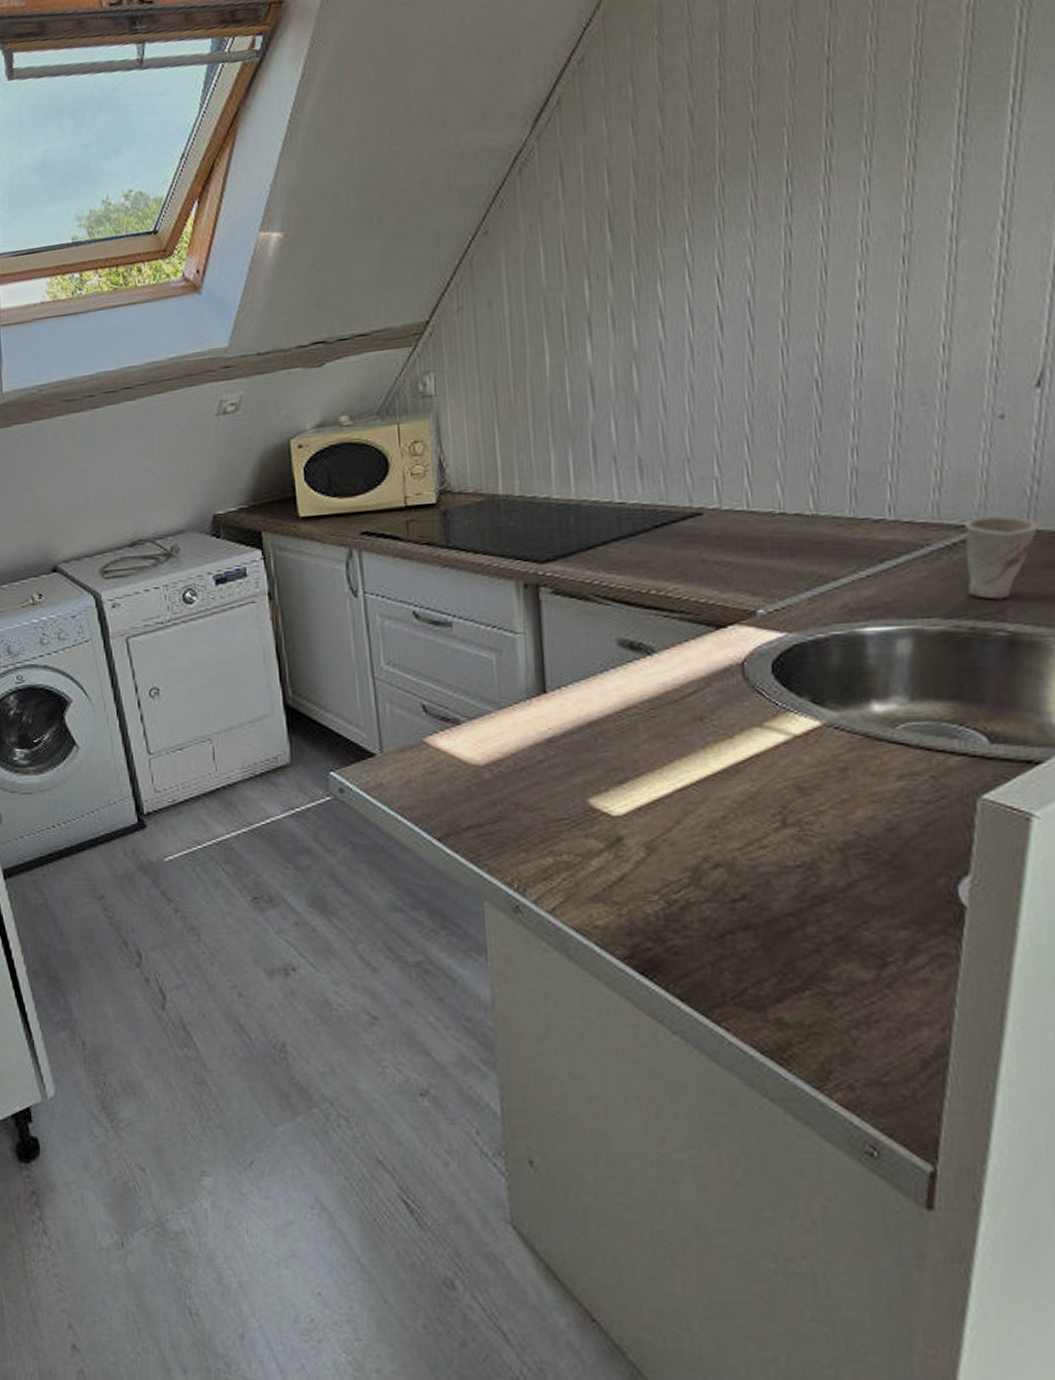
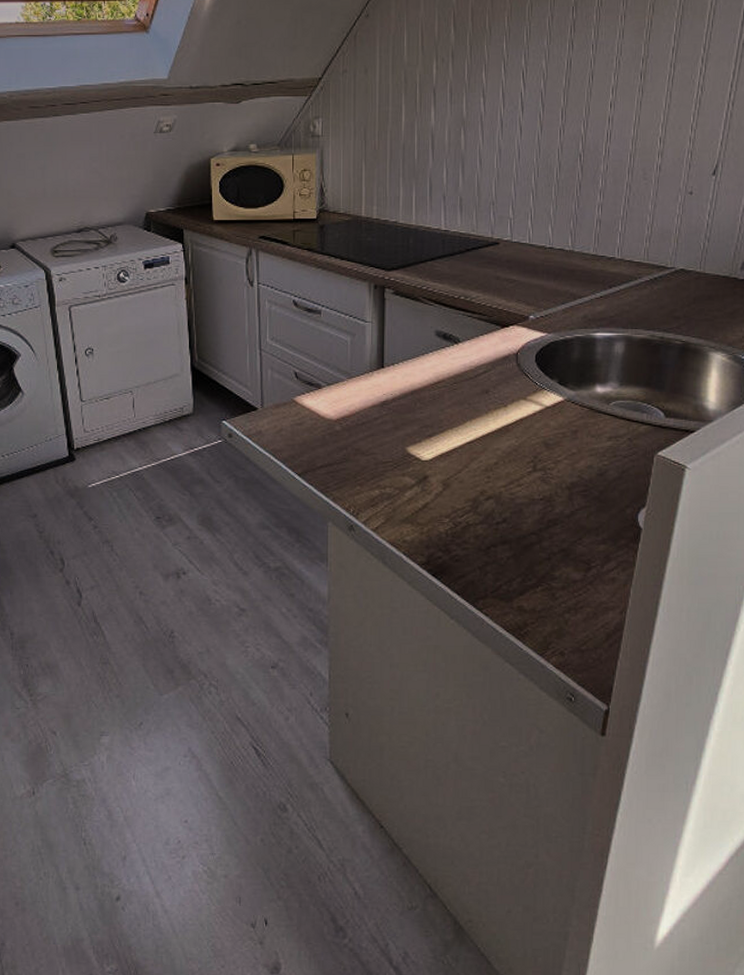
cup: present [965,515,1040,600] -> none [661,260,707,319]

